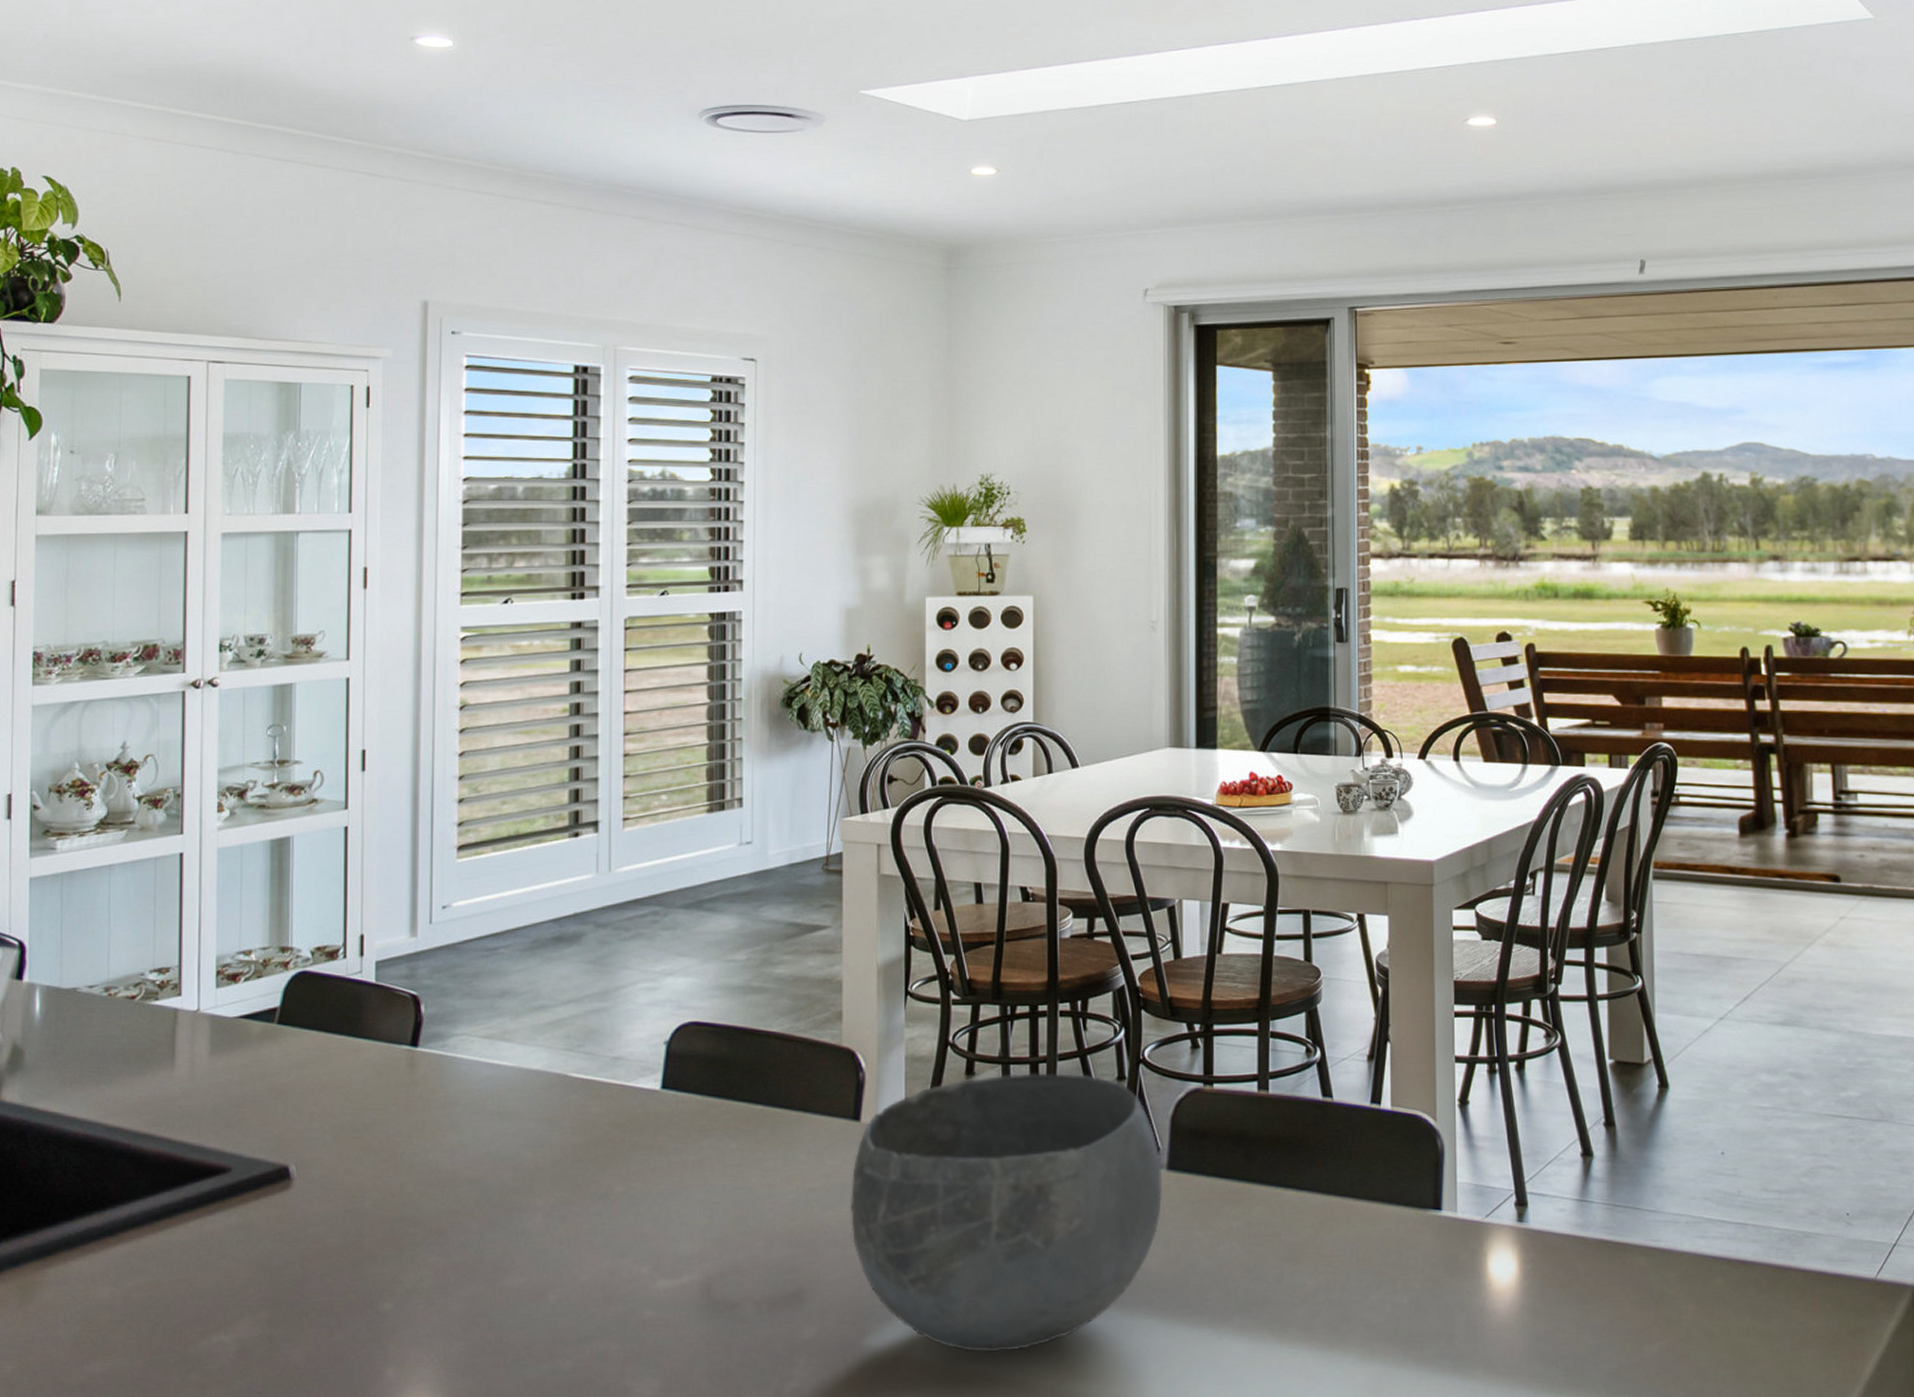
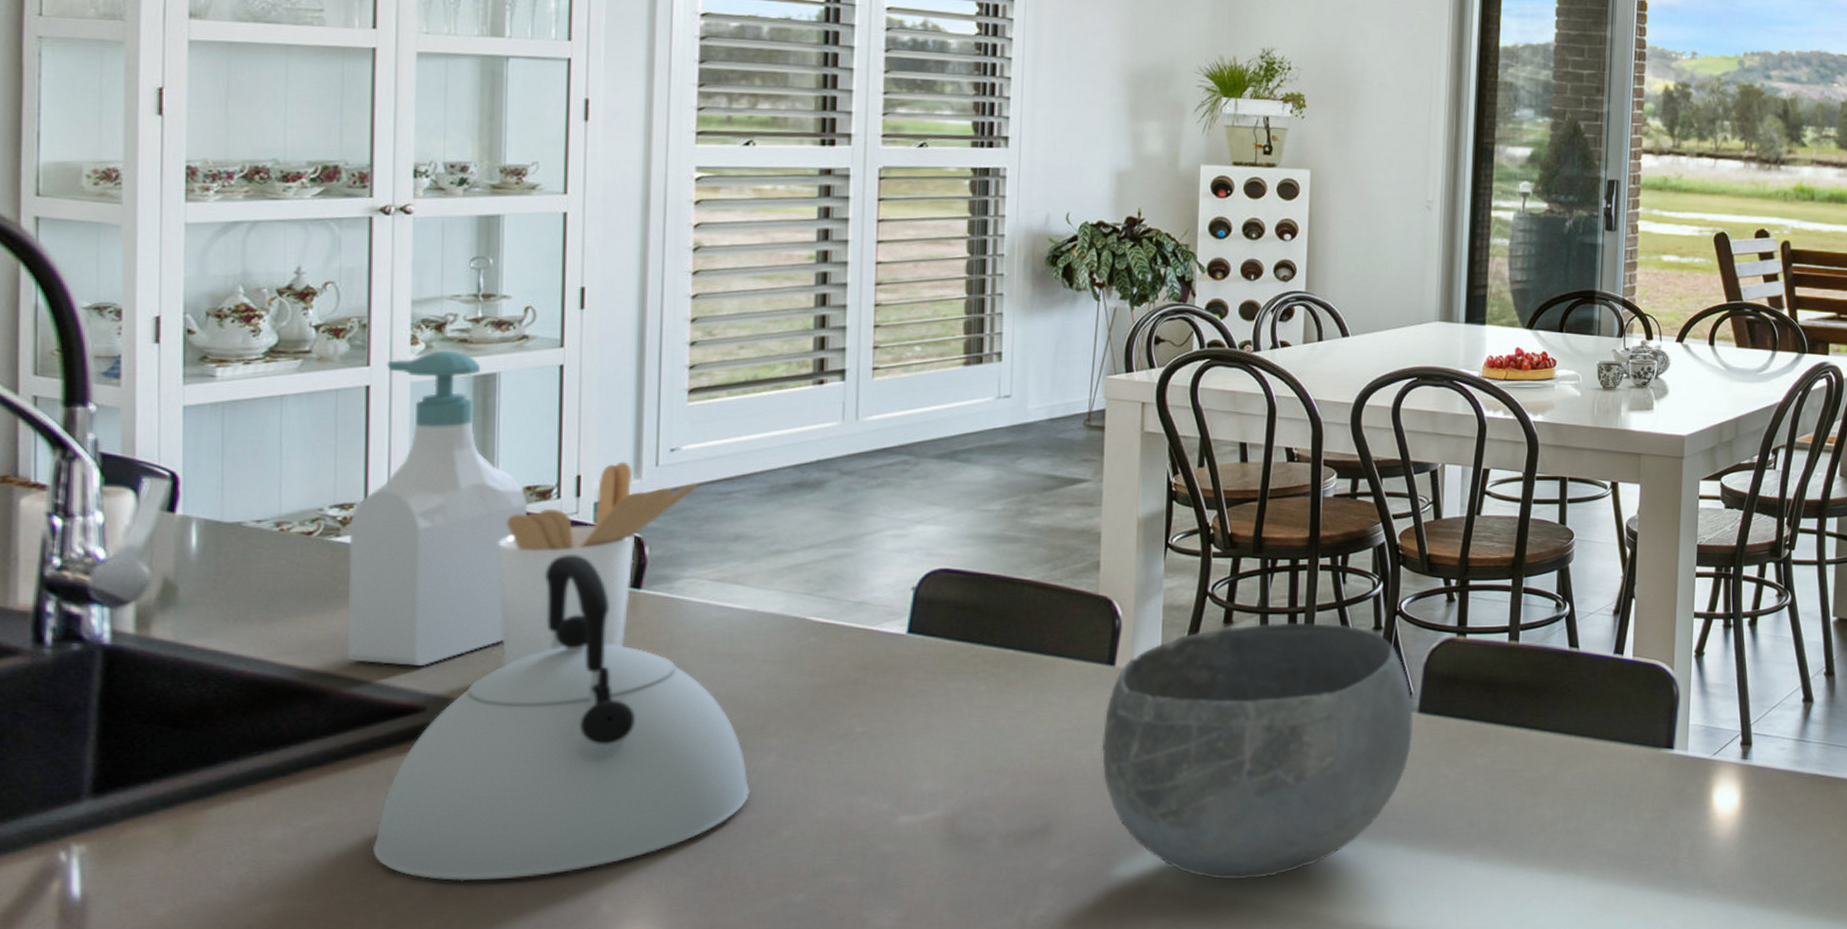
soap bottle: none [165,816,319,1126] -> present [348,350,528,666]
kettle: none [187,1014,520,1343] -> present [373,555,751,882]
utensil holder: none [291,920,468,1126] -> present [496,461,699,666]

